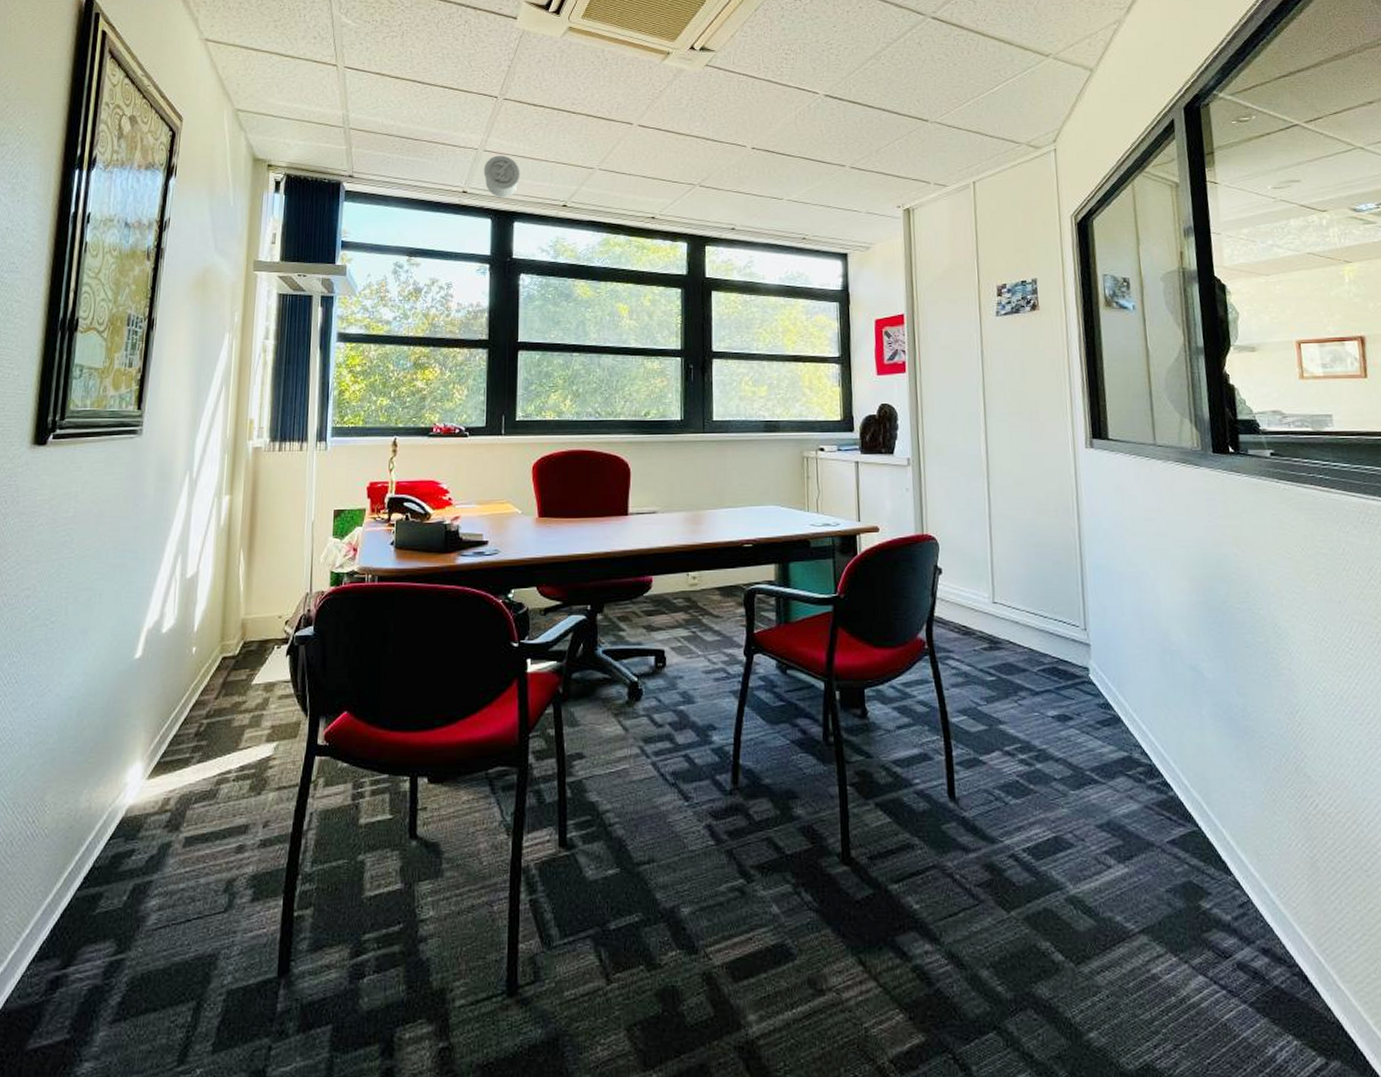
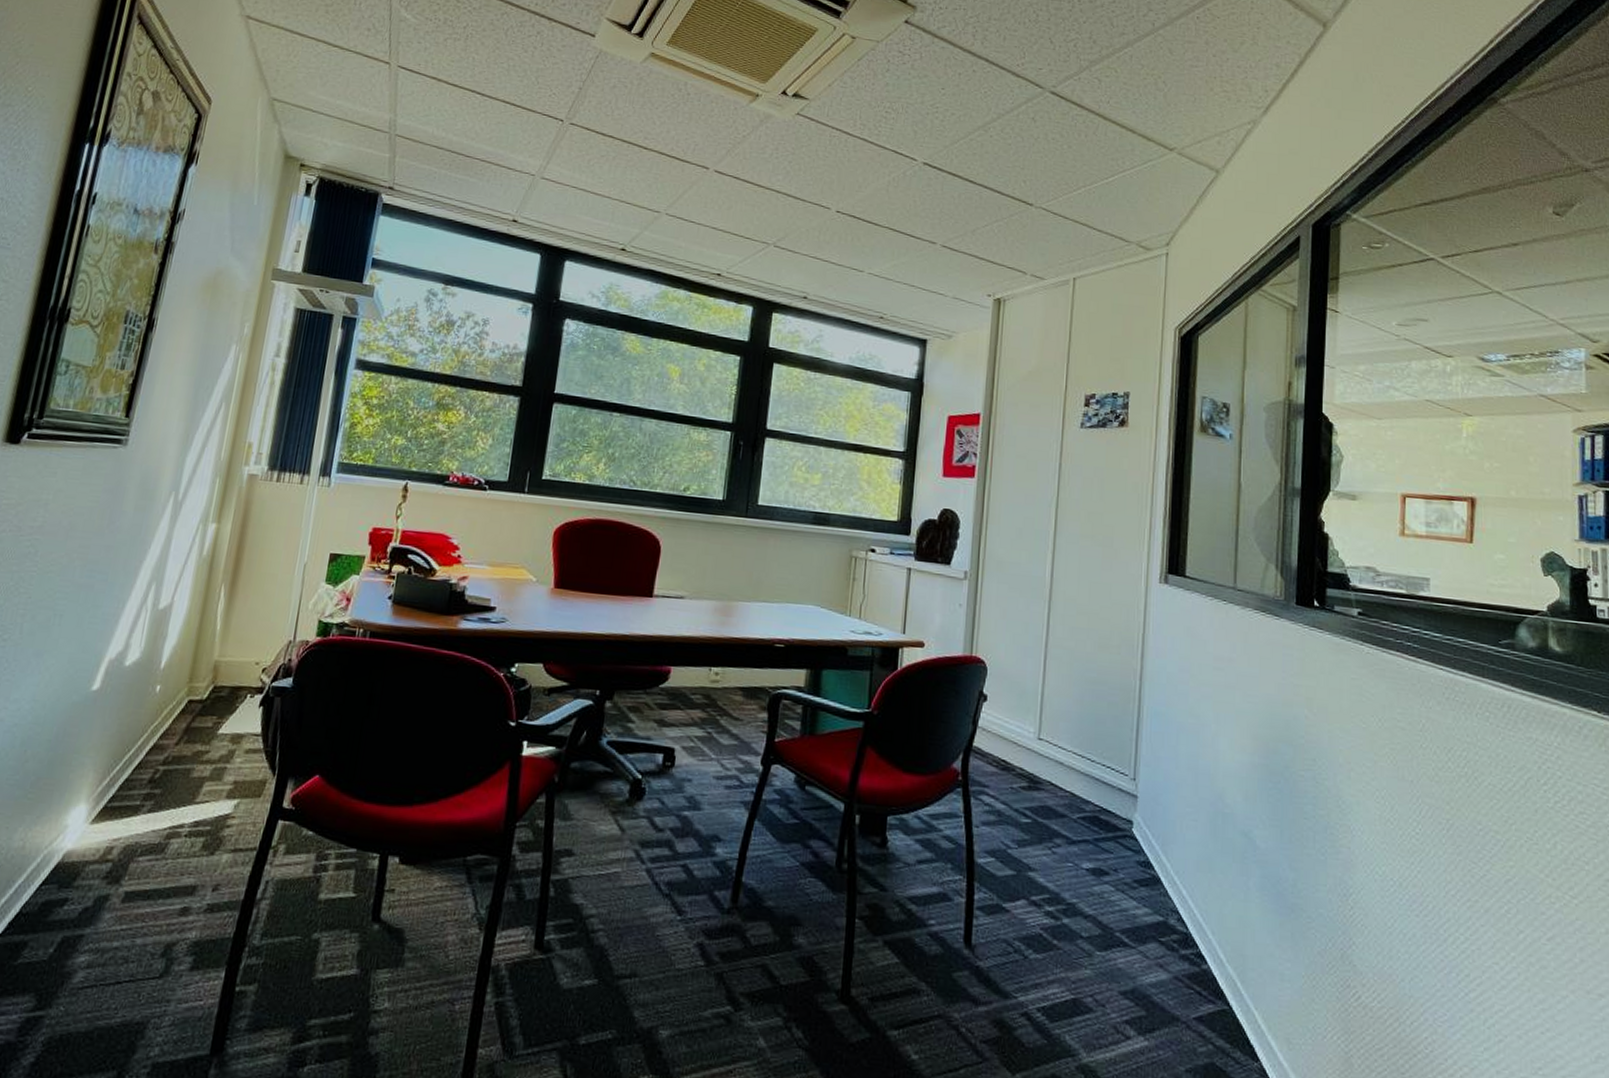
ceiling light: present [483,155,520,198] -> none [537,185,579,233]

